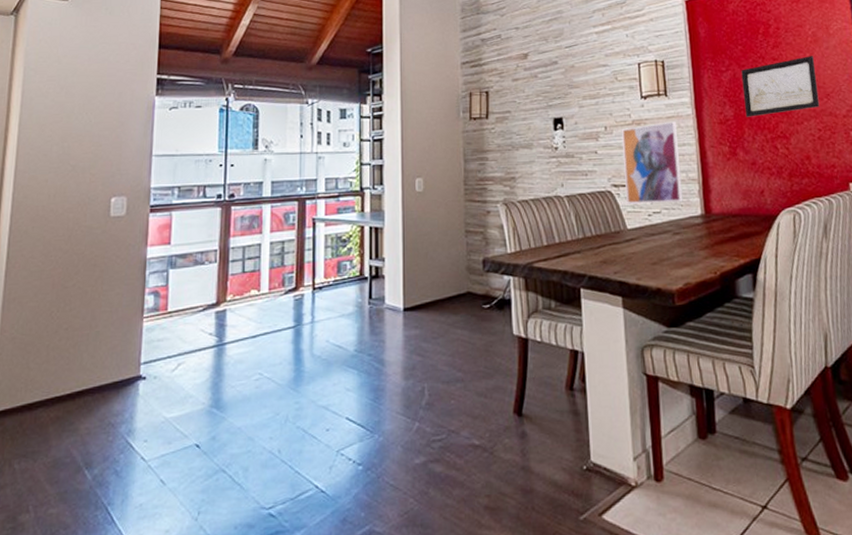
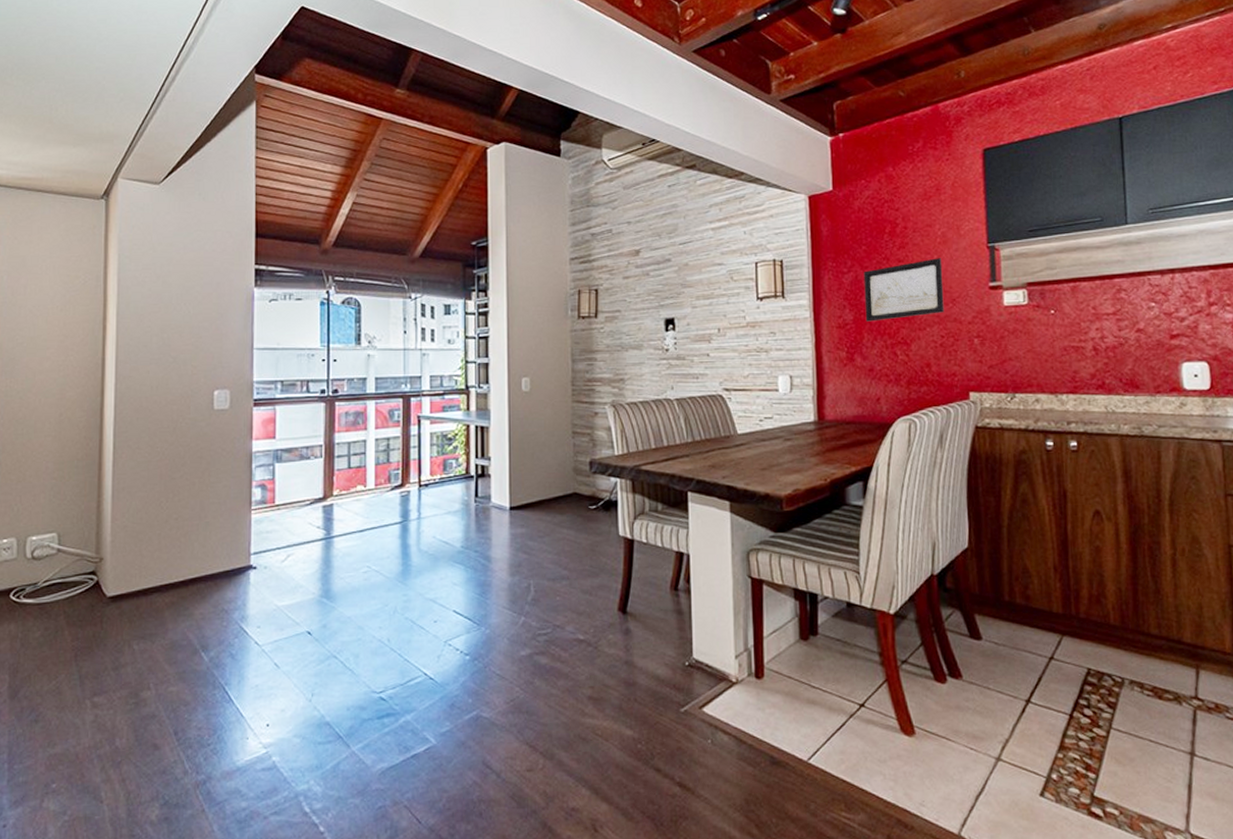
wall art: present [621,121,683,204] -> none [734,324,796,409]

